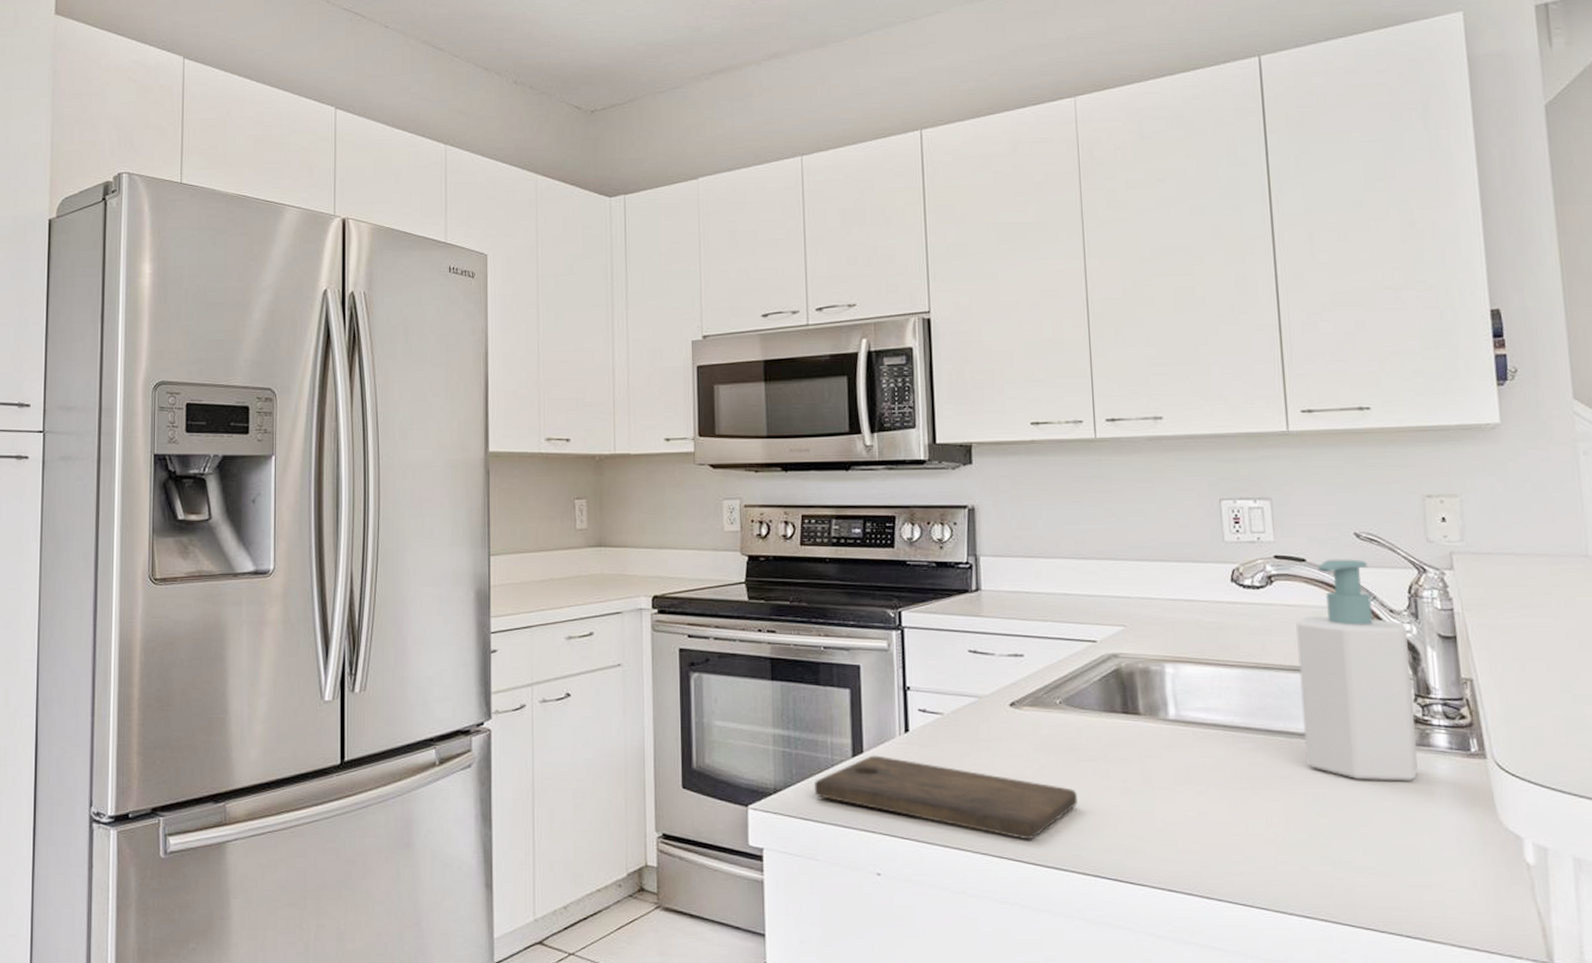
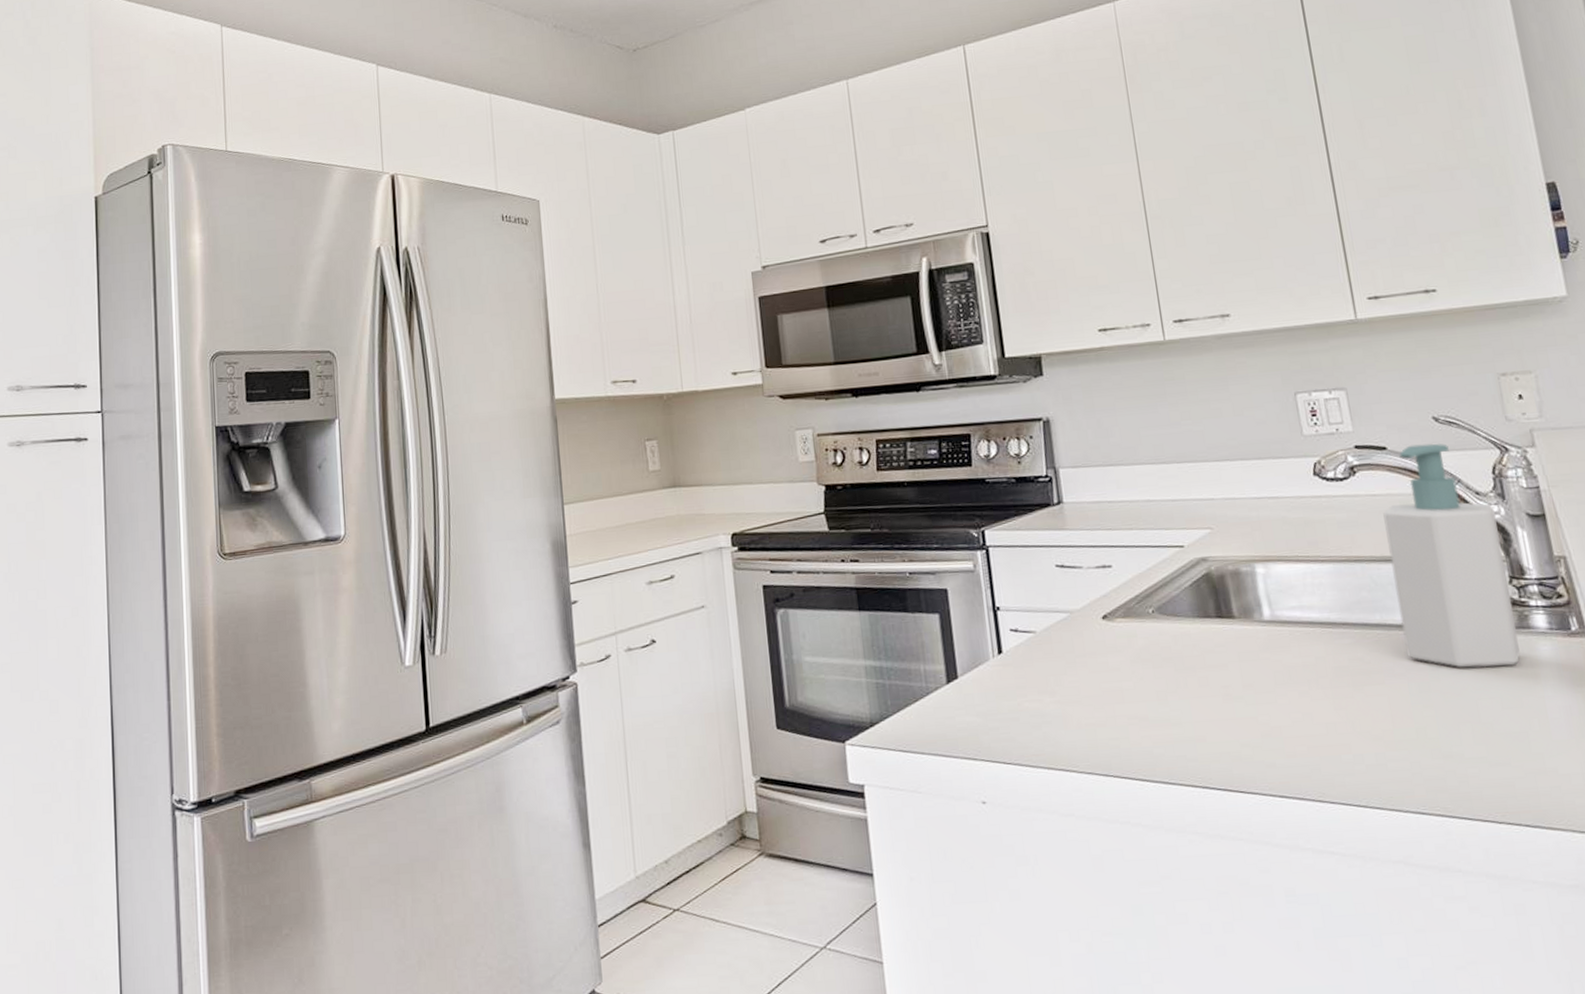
cutting board: present [815,755,1077,839] -> none [911,680,1180,755]

